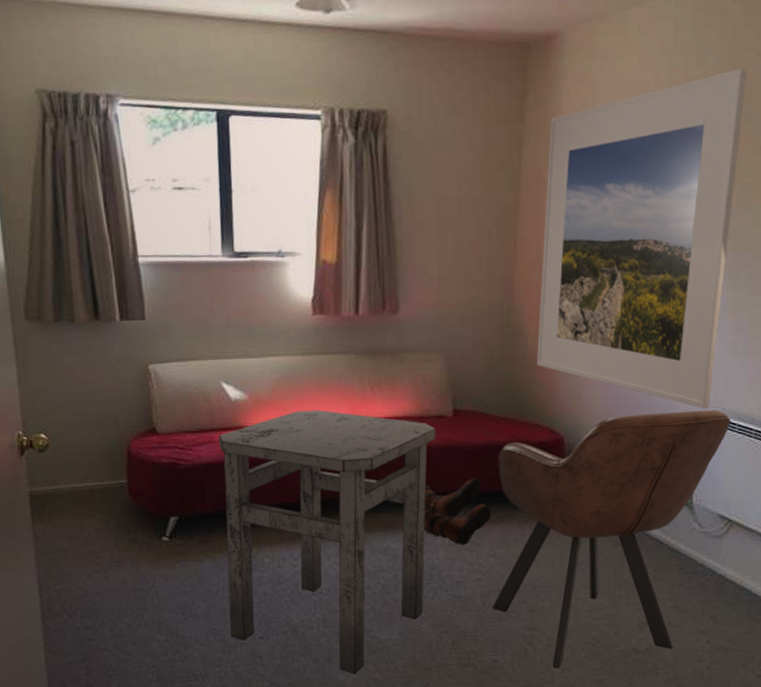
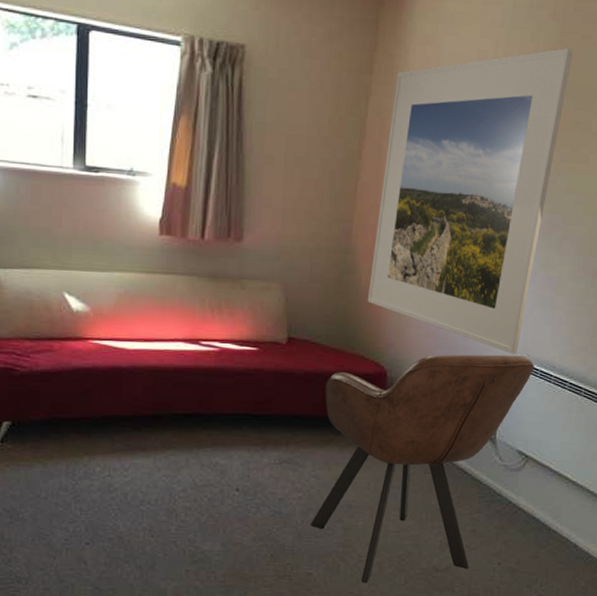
side table: present [218,410,436,674] -> none [57,327,270,582]
boots: present [424,478,491,545] -> none [252,402,316,465]

